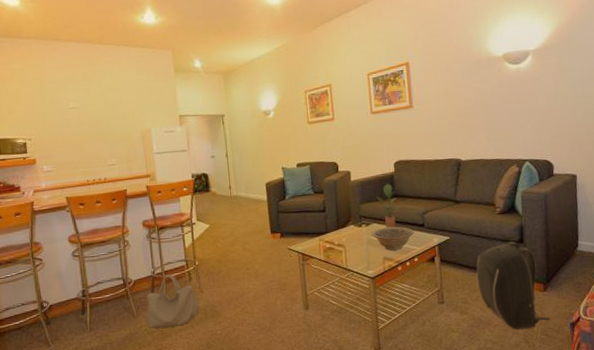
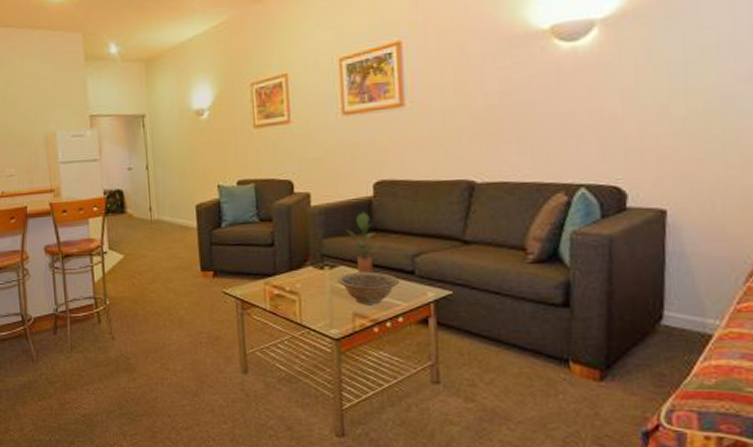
handbag: present [145,274,199,328] -> none [46,313,110,378]
backpack: present [476,241,550,330] -> none [491,304,607,433]

